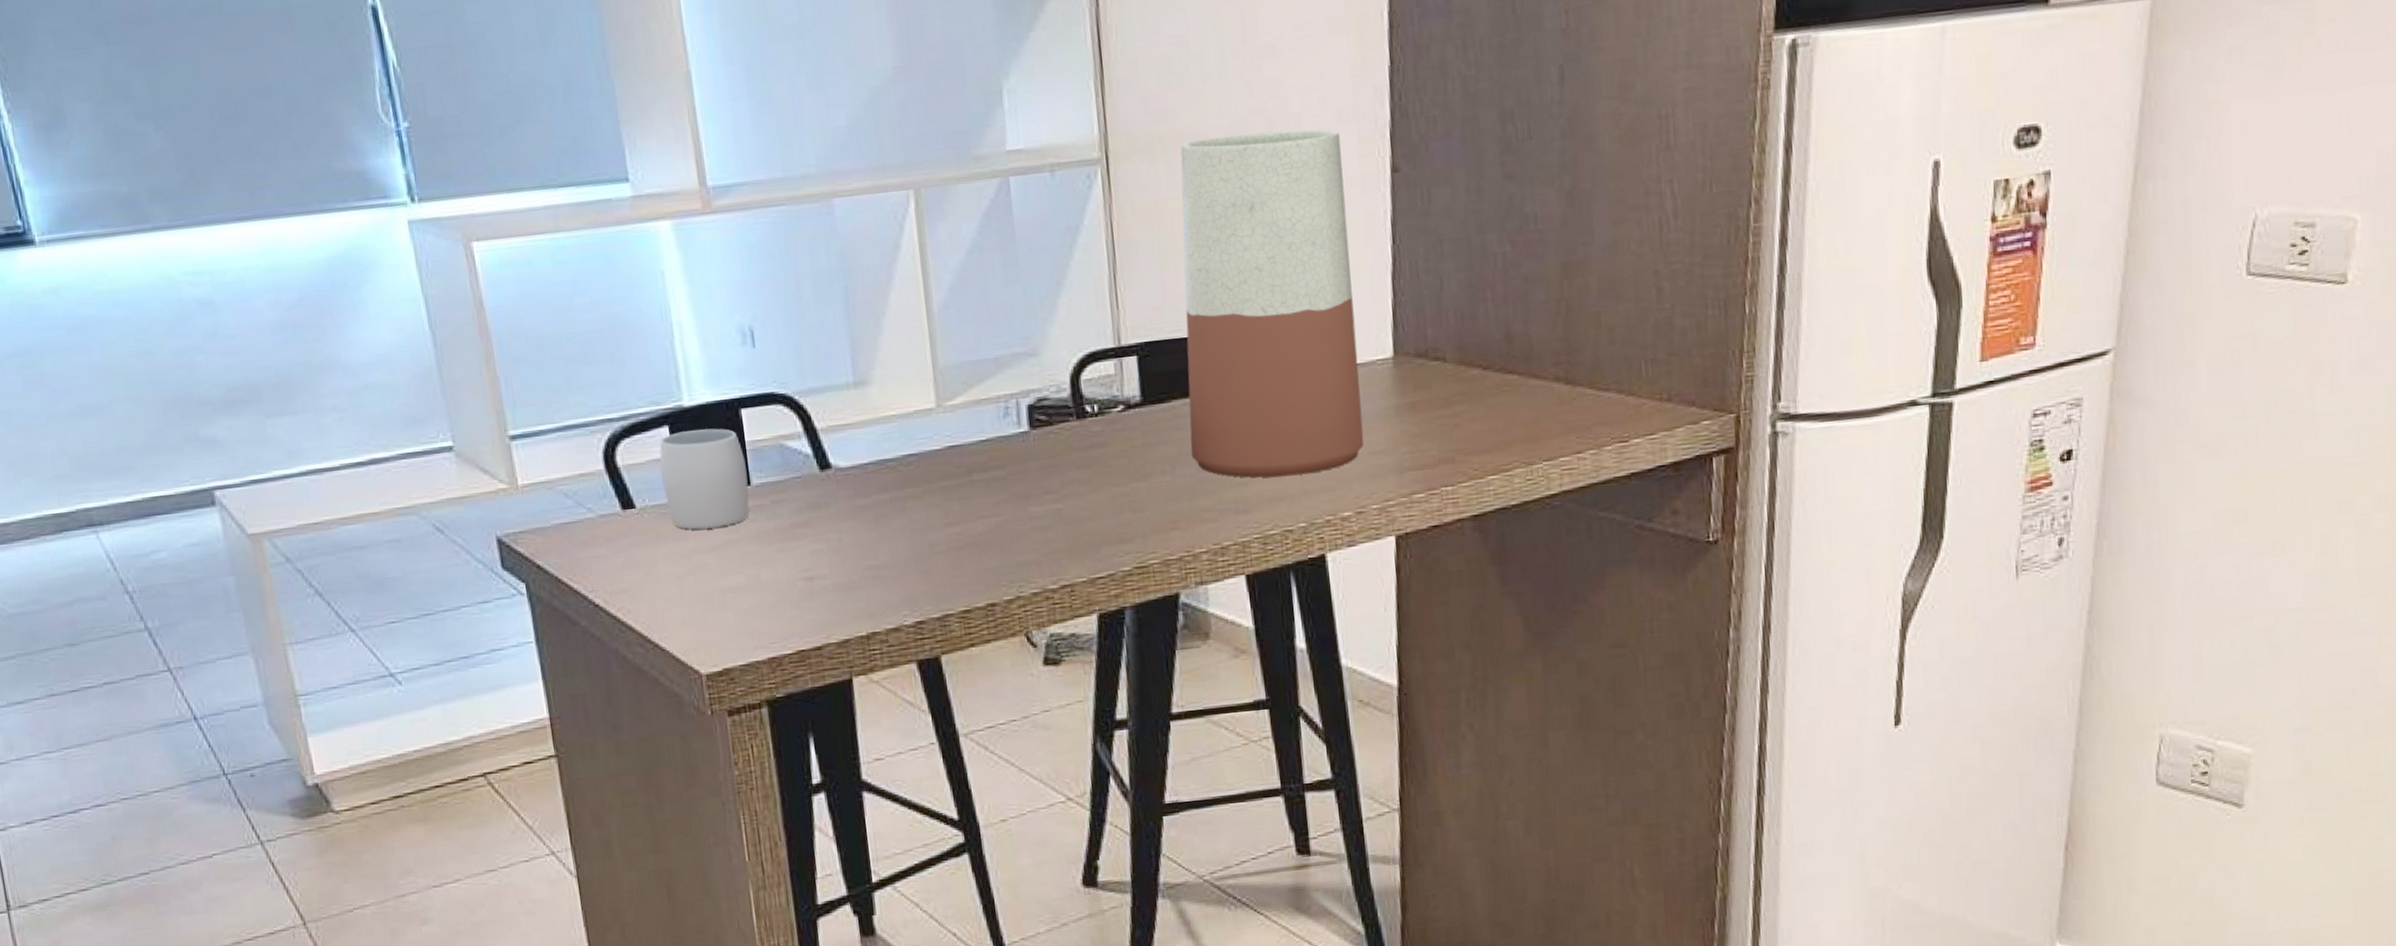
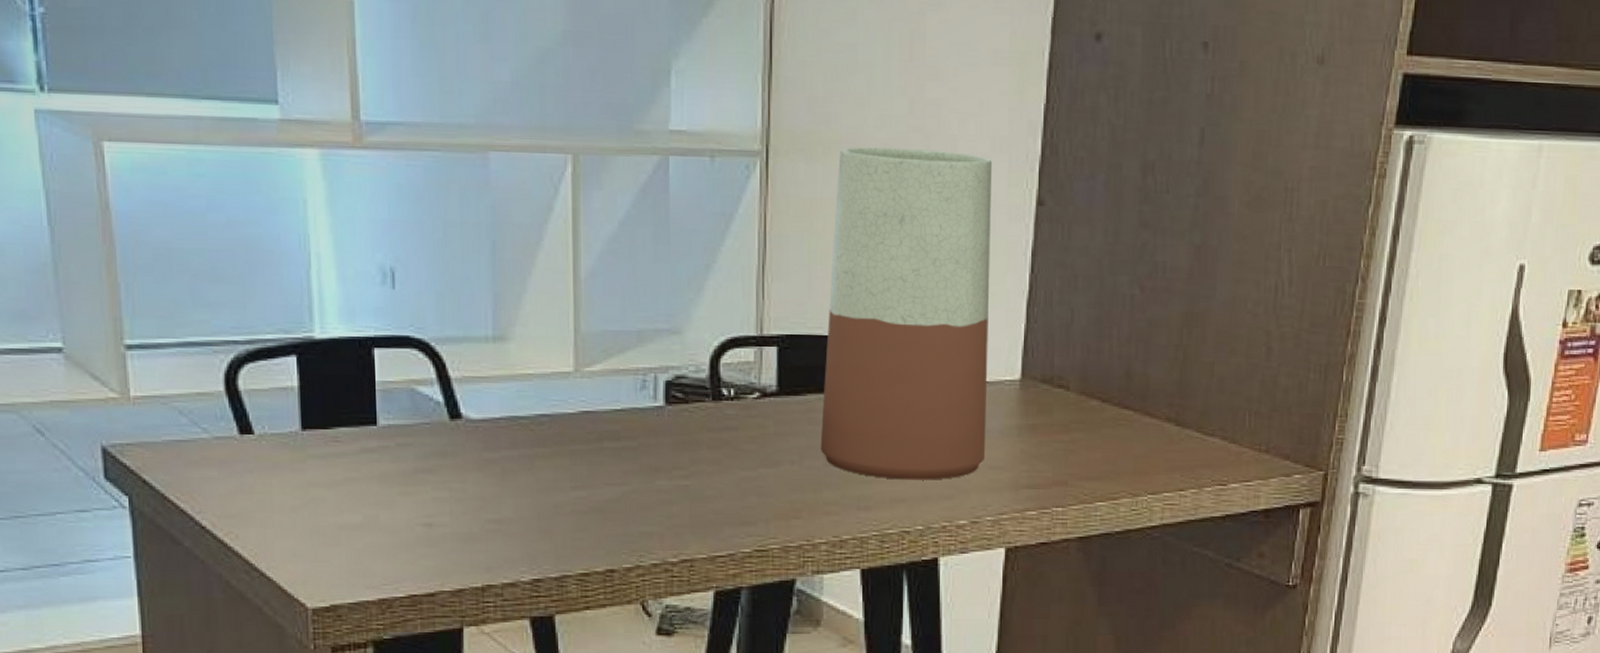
mug: present [659,428,750,530] -> none [284,363,374,464]

